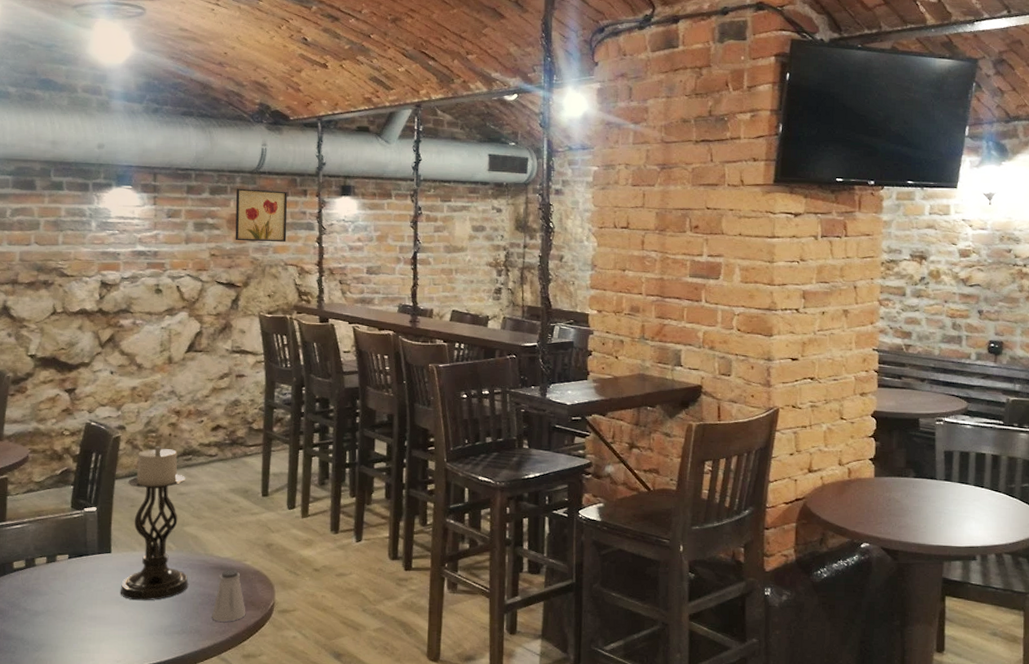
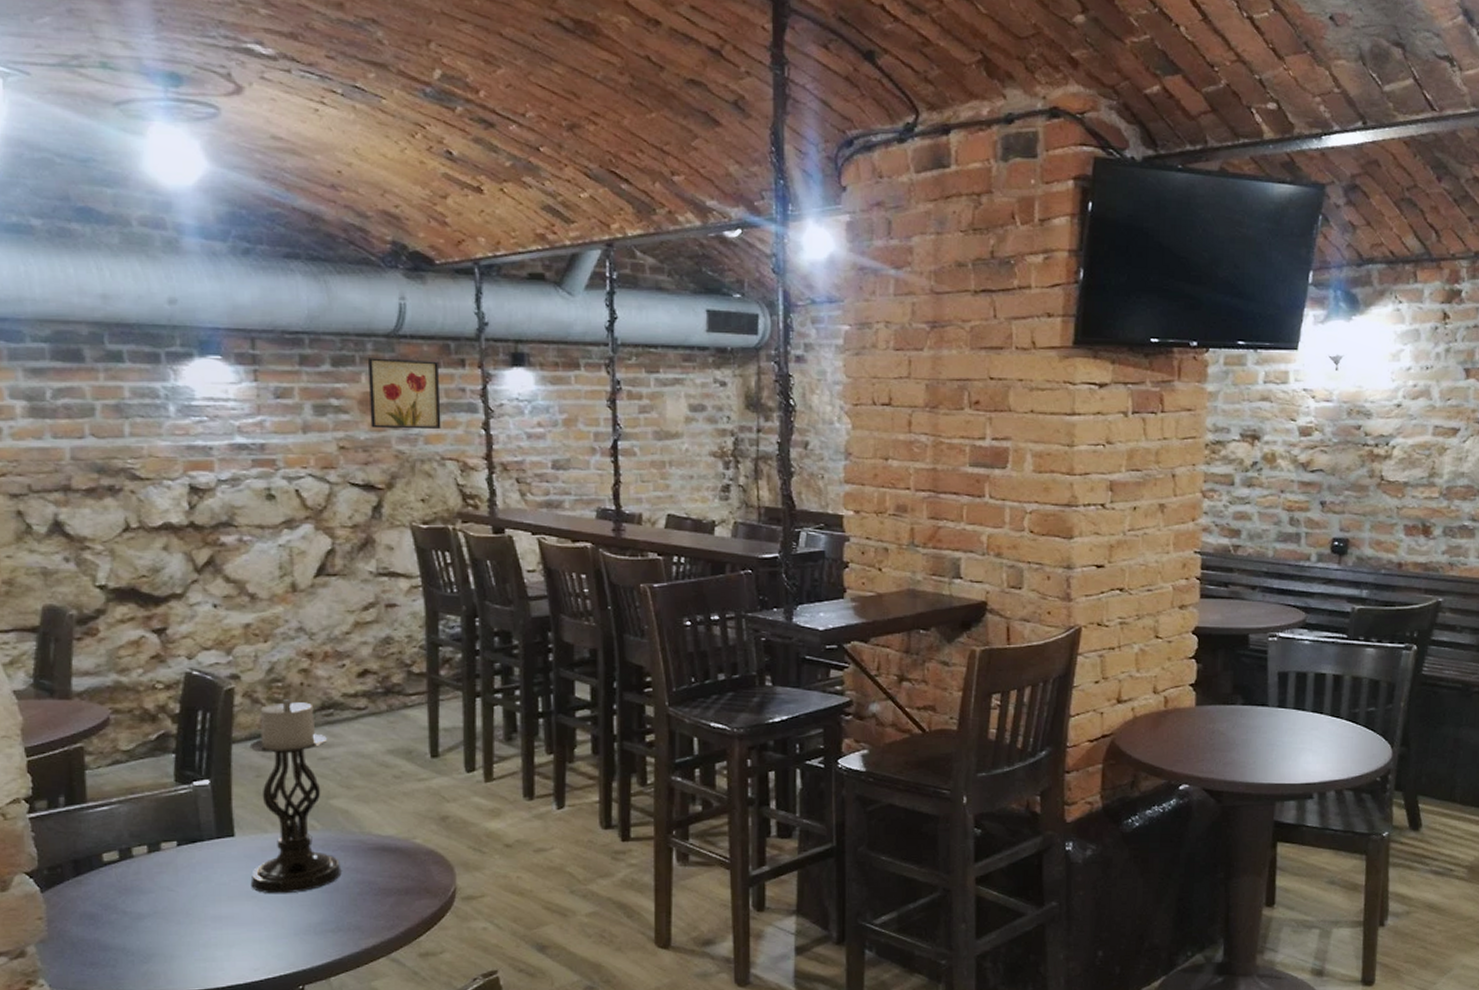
saltshaker: present [212,569,246,622] -> none [375,849,420,915]

